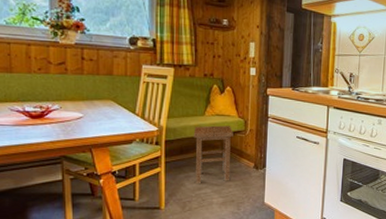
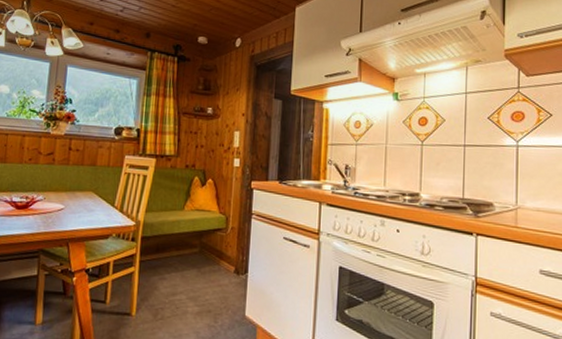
stool: present [193,125,233,184] -> none [170,221,214,289]

